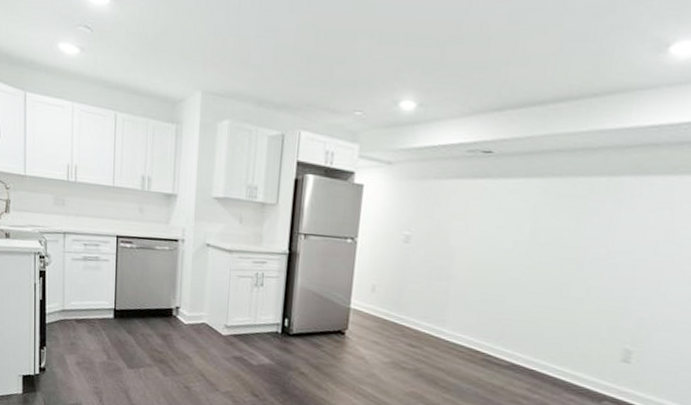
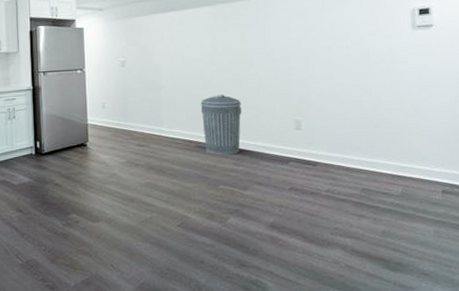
trash can: none [494,299,555,378] -> present [200,94,242,155]

